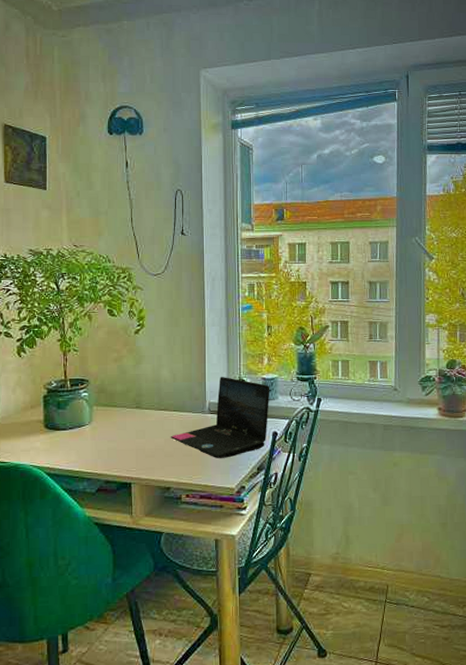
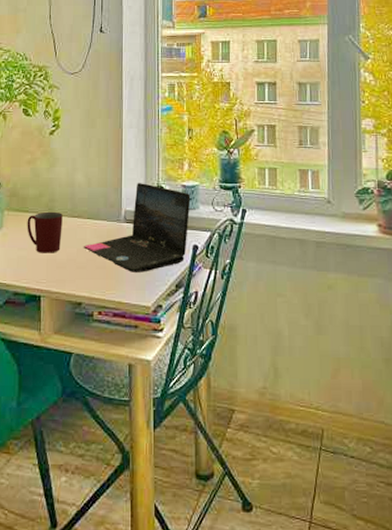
mug: none [116,405,150,444] -> present [27,211,63,253]

